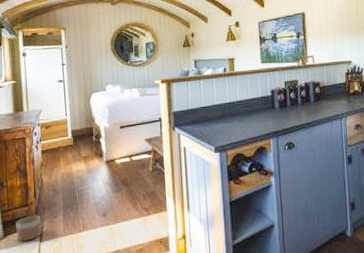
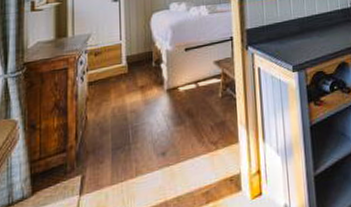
planter: present [16,215,42,242] -> none [49,162,82,198]

